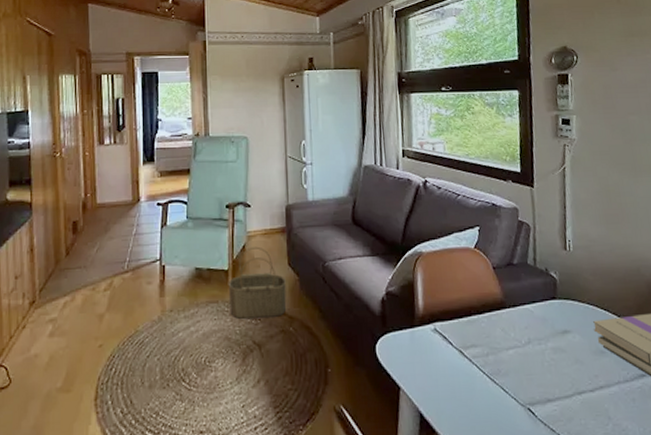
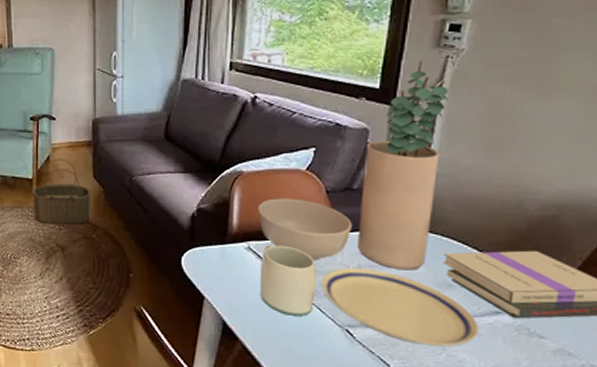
bowl: none [439,276,518,338] -> present [258,198,352,260]
mug: none [447,324,498,399] -> present [259,245,316,316]
plate: none [500,341,633,417] -> present [321,267,478,347]
vase: none [518,148,580,341] -> present [358,61,450,271]

